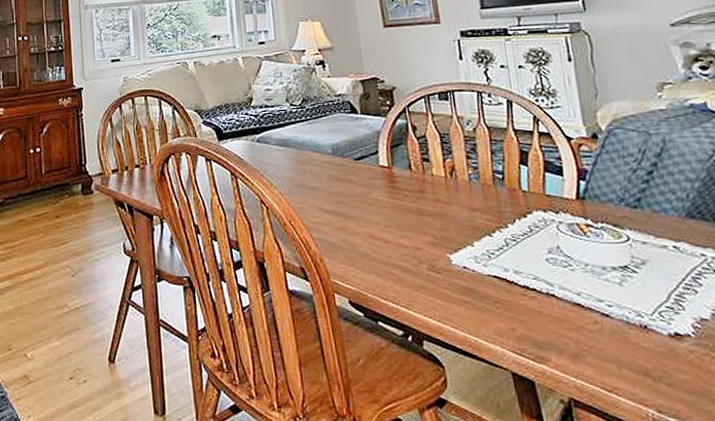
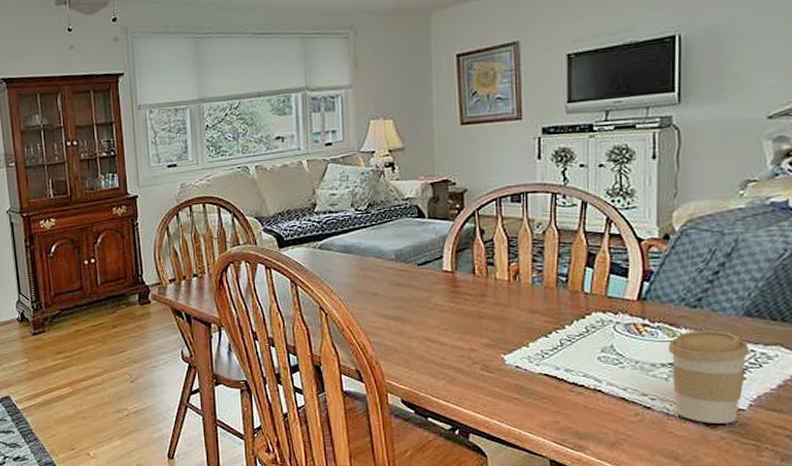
coffee cup: none [615,233,702,335] -> present [668,331,750,424]

